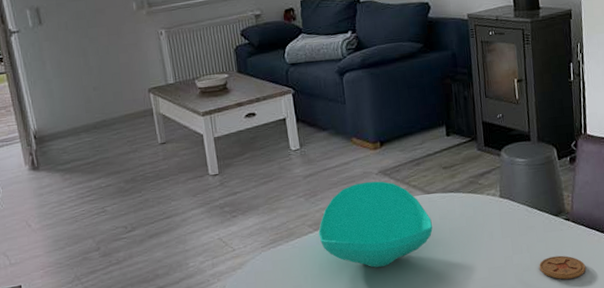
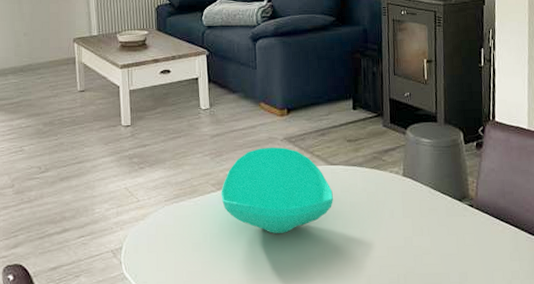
coaster: present [539,255,586,280] -> none [440,242,488,267]

